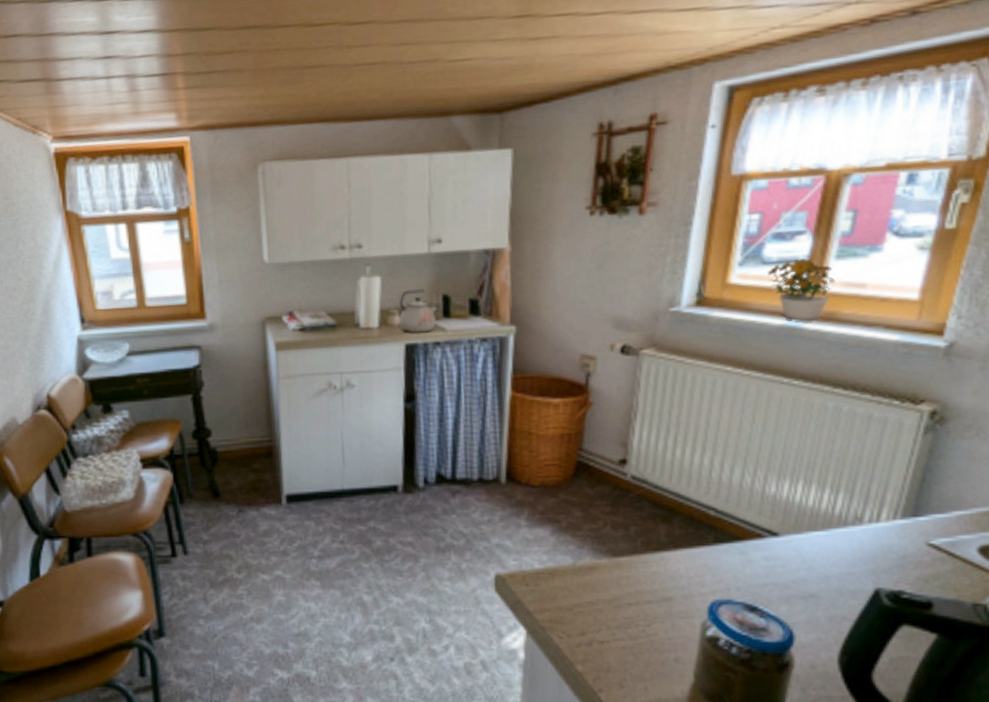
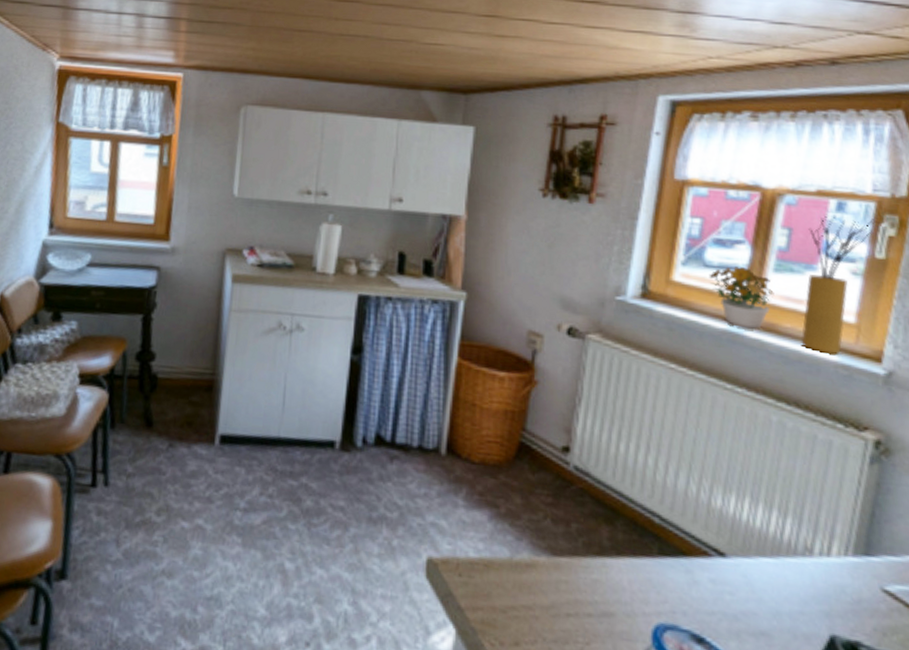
kettle: present [398,289,438,333] -> none [354,242,393,286]
vase: none [861,186,948,335] -> present [800,214,875,356]

